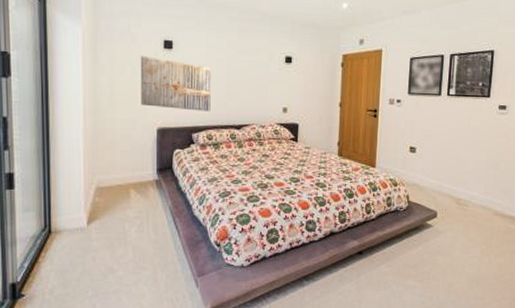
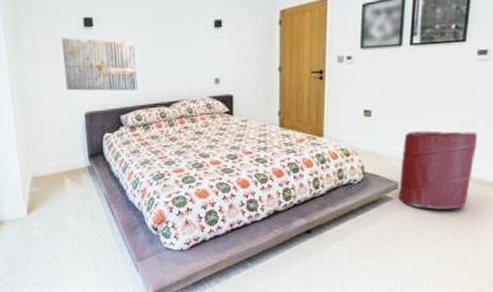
laundry hamper: none [436,168,500,237] -> present [398,130,478,209]

